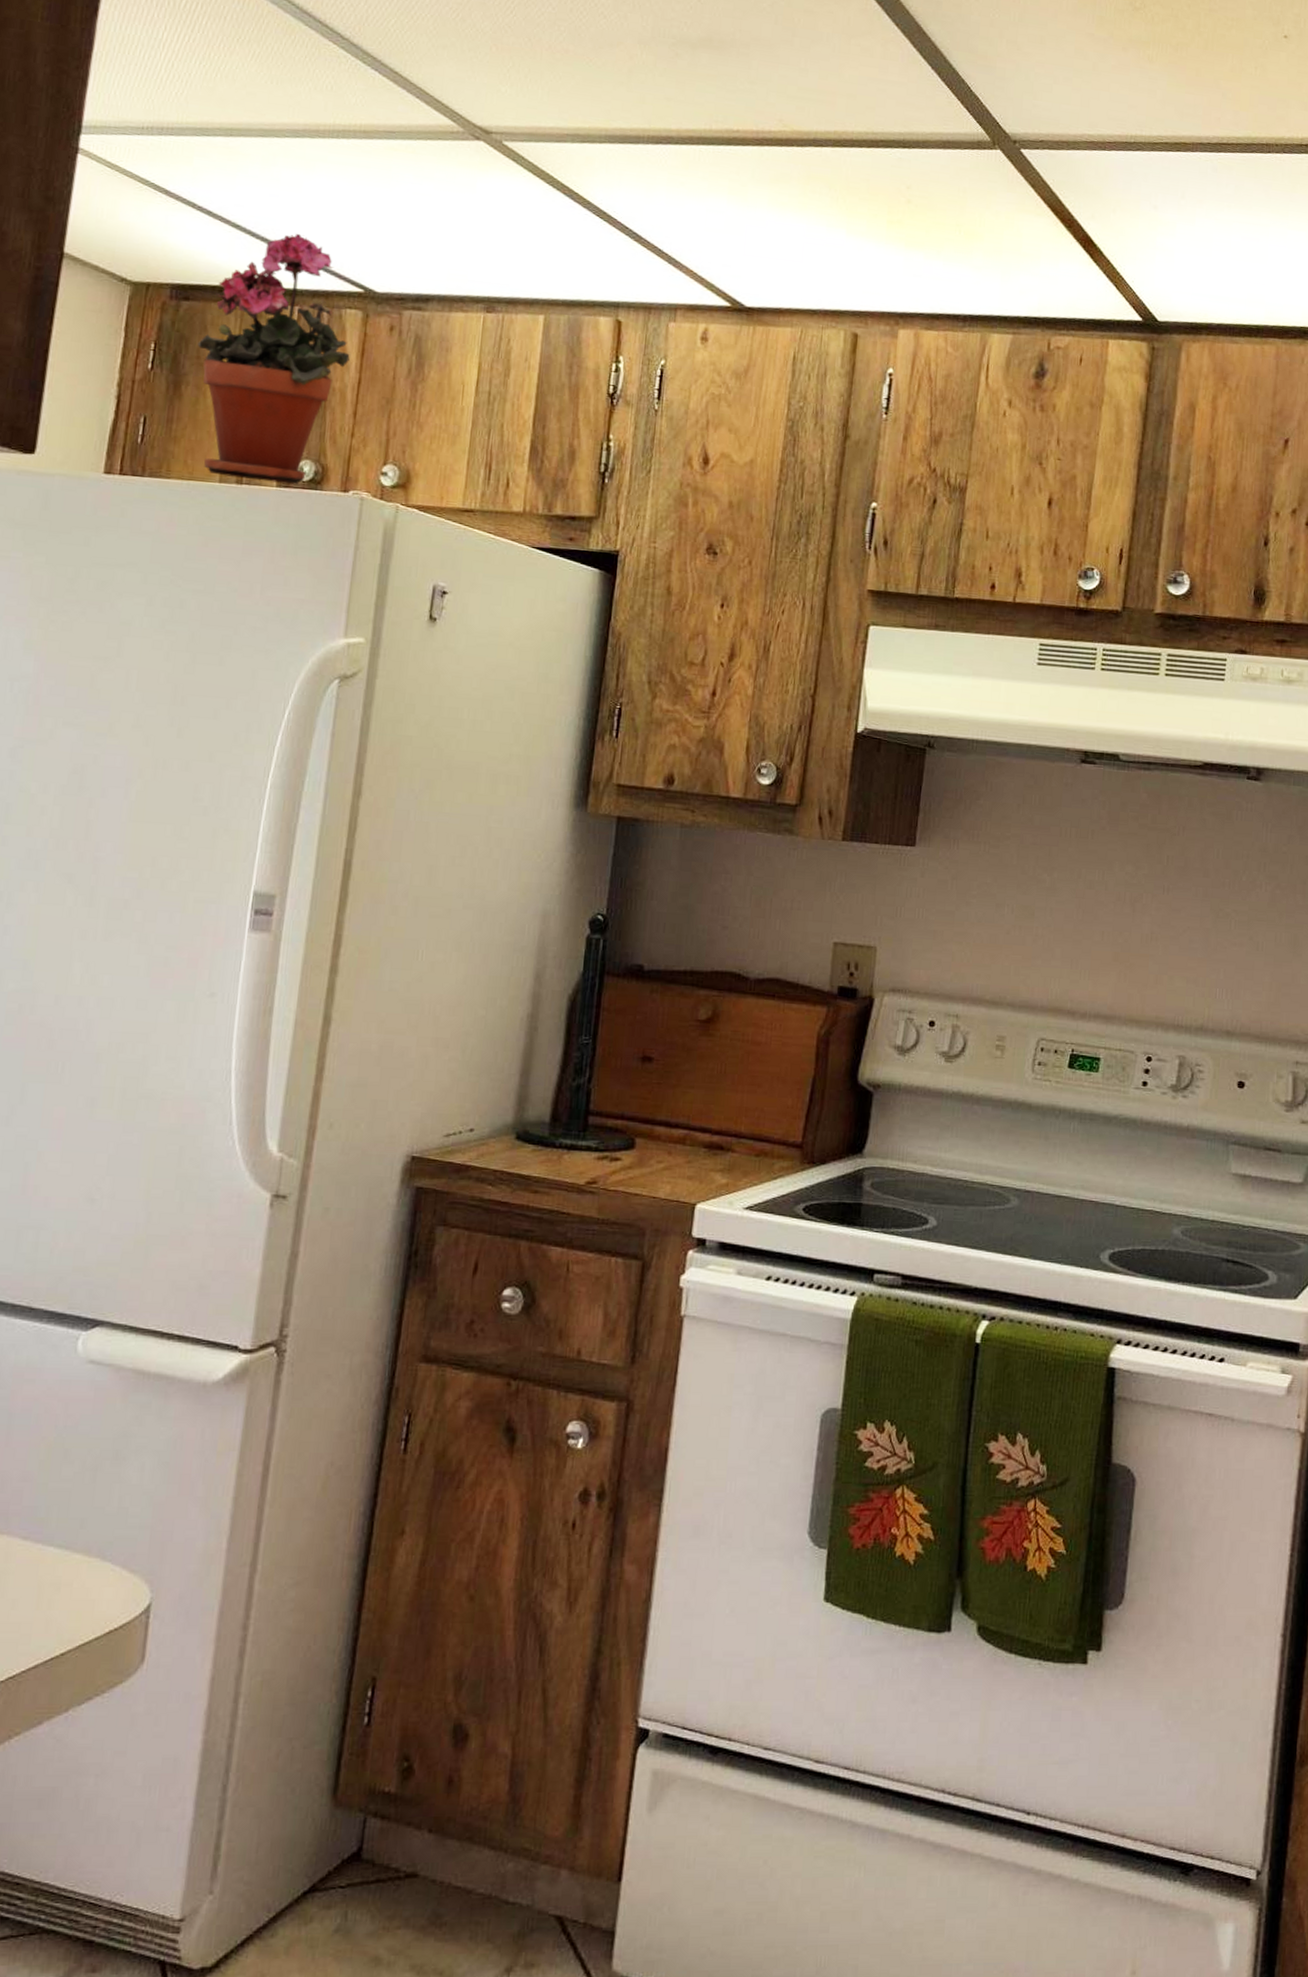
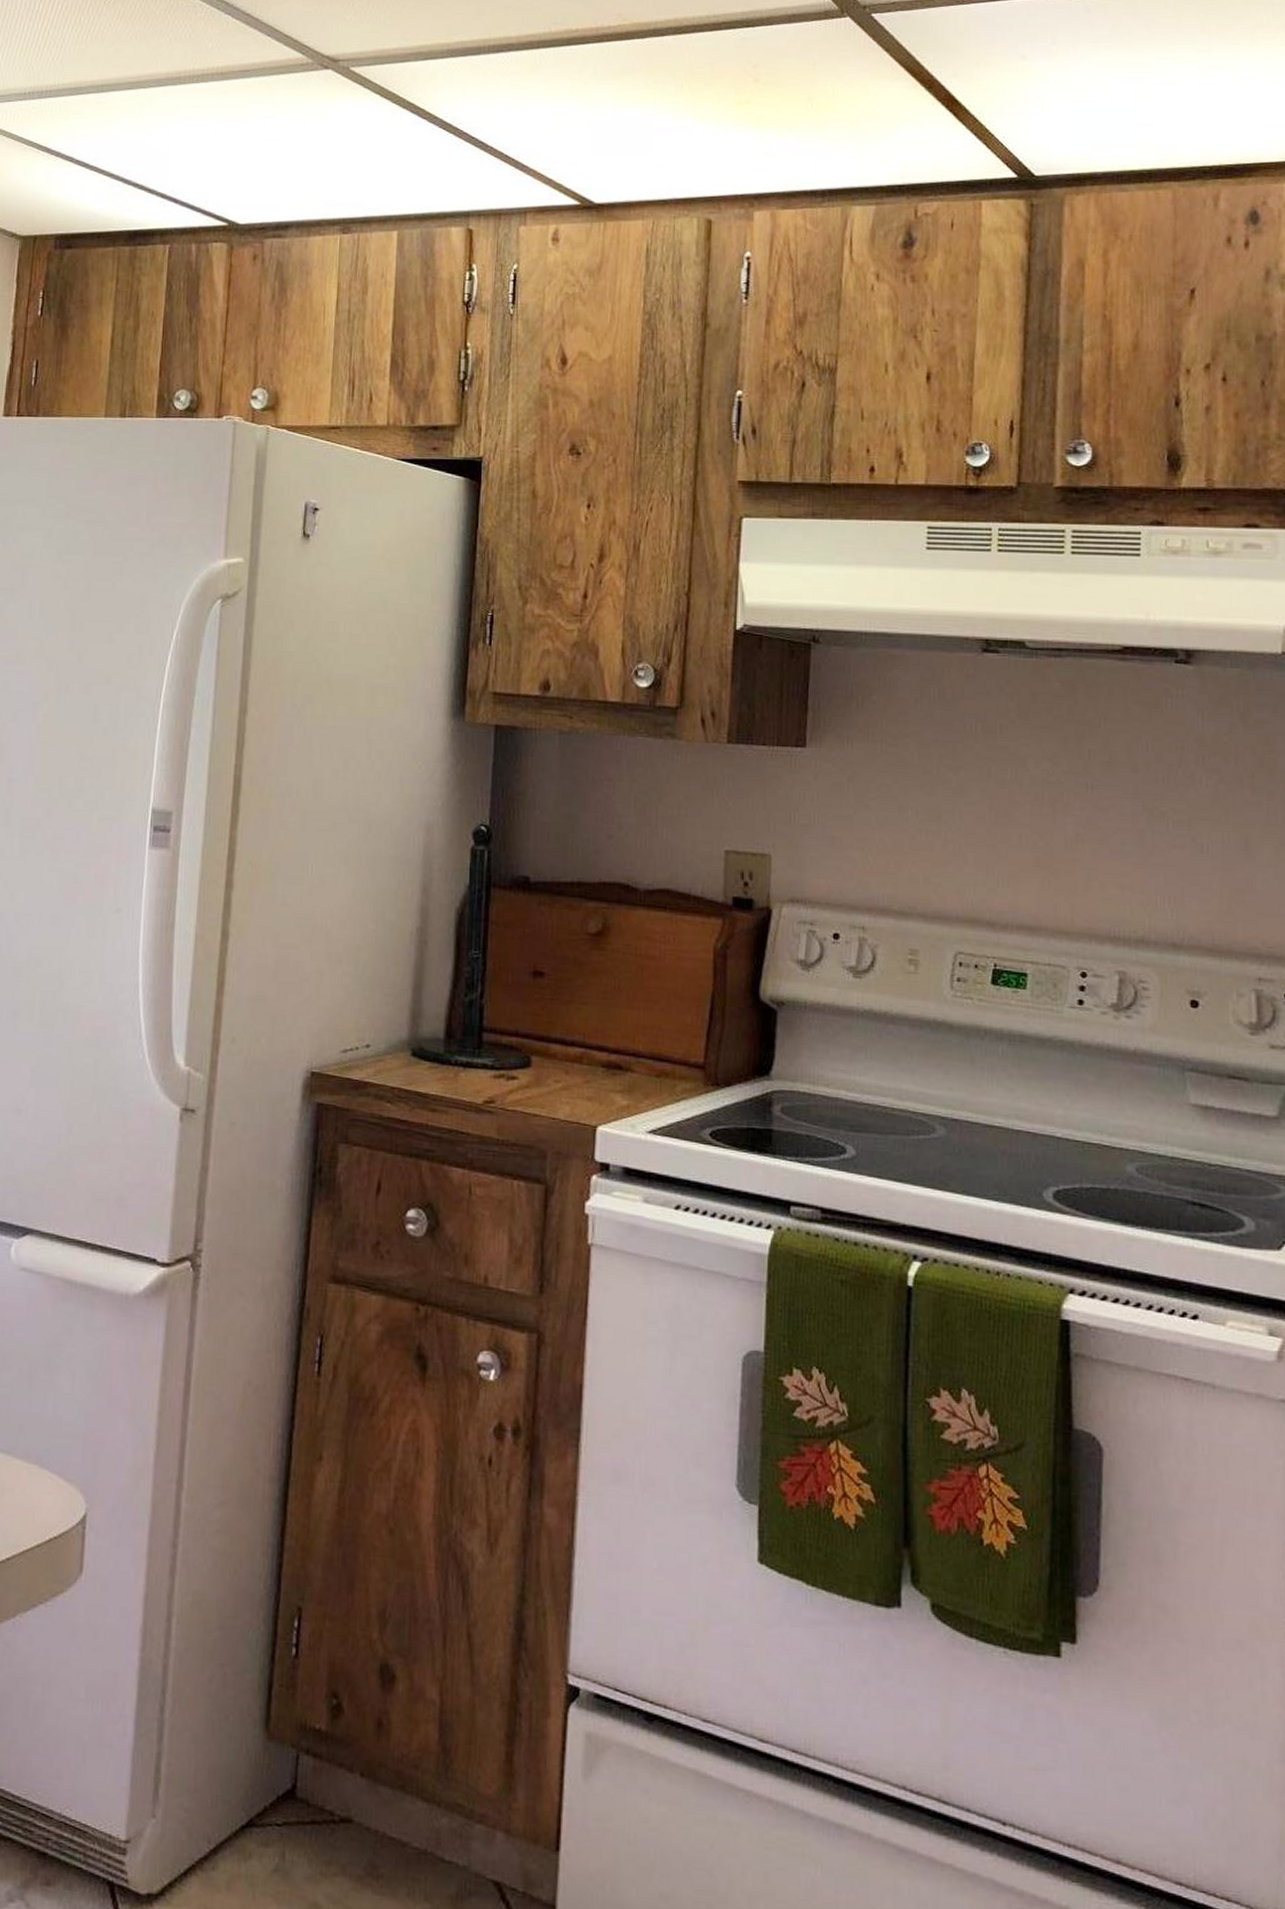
potted plant: present [197,233,350,485] -> none [80,175,218,414]

